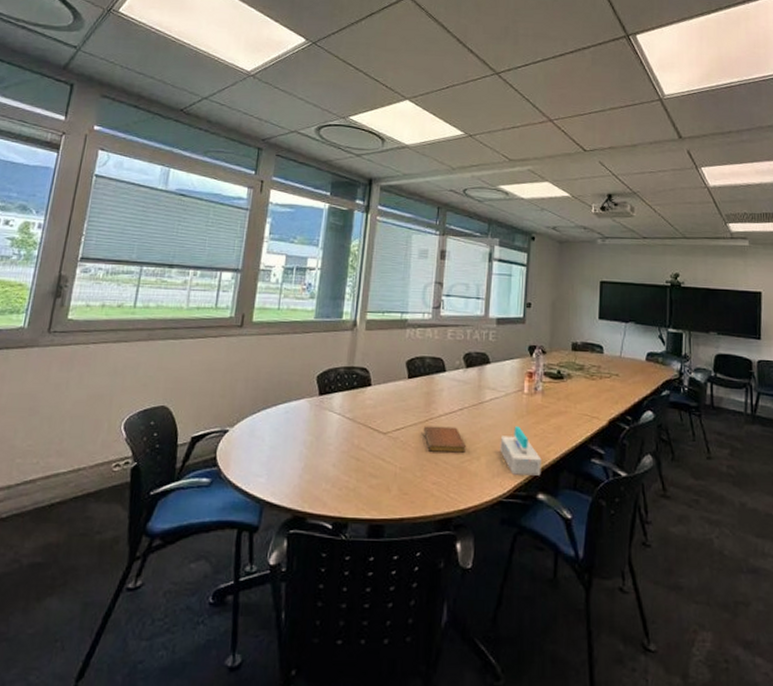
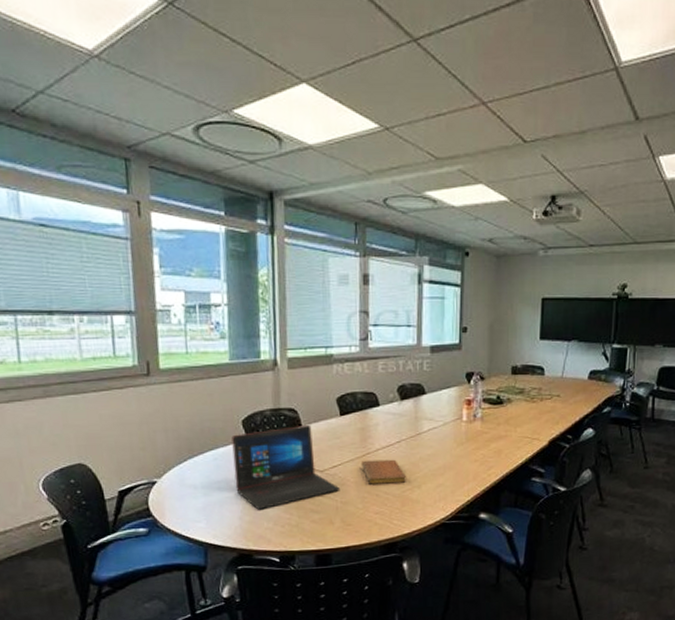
laptop: none [301,384,401,469] -> present [232,424,341,510]
tissue box: present [500,426,542,476] -> none [440,453,483,499]

